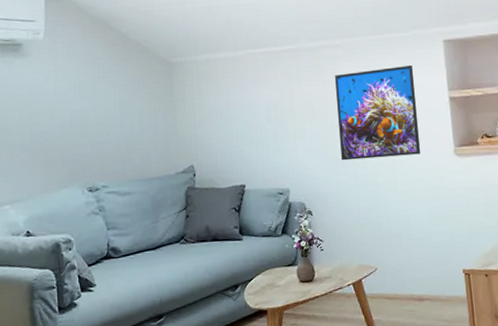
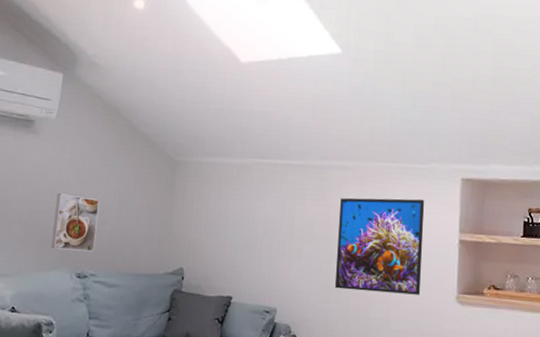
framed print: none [56,111,103,168] -> present [51,194,100,252]

